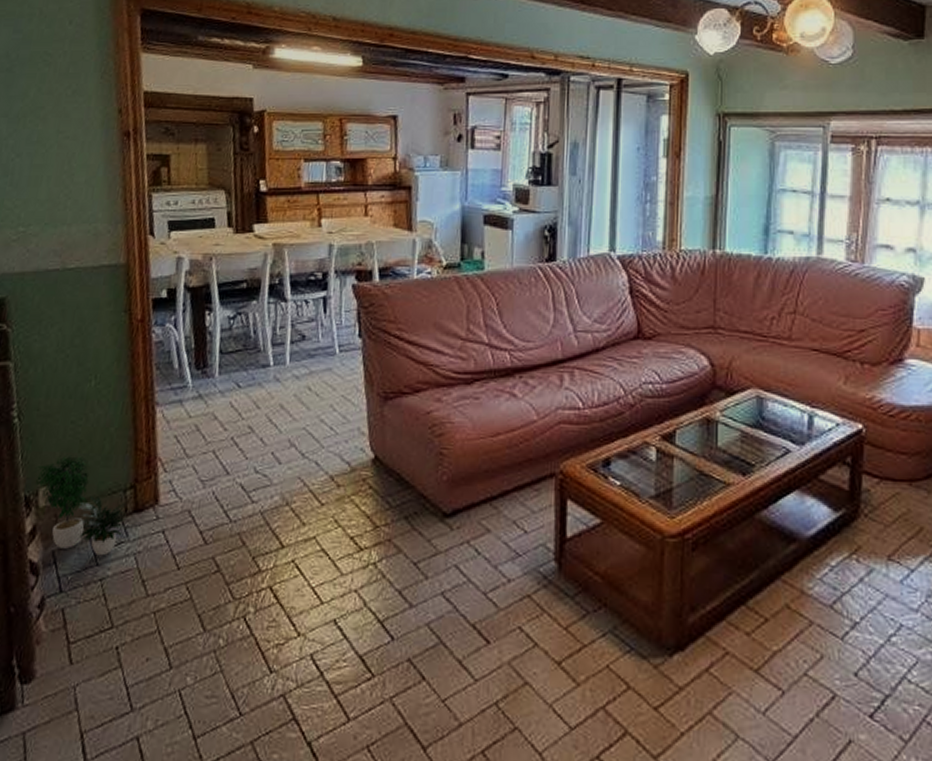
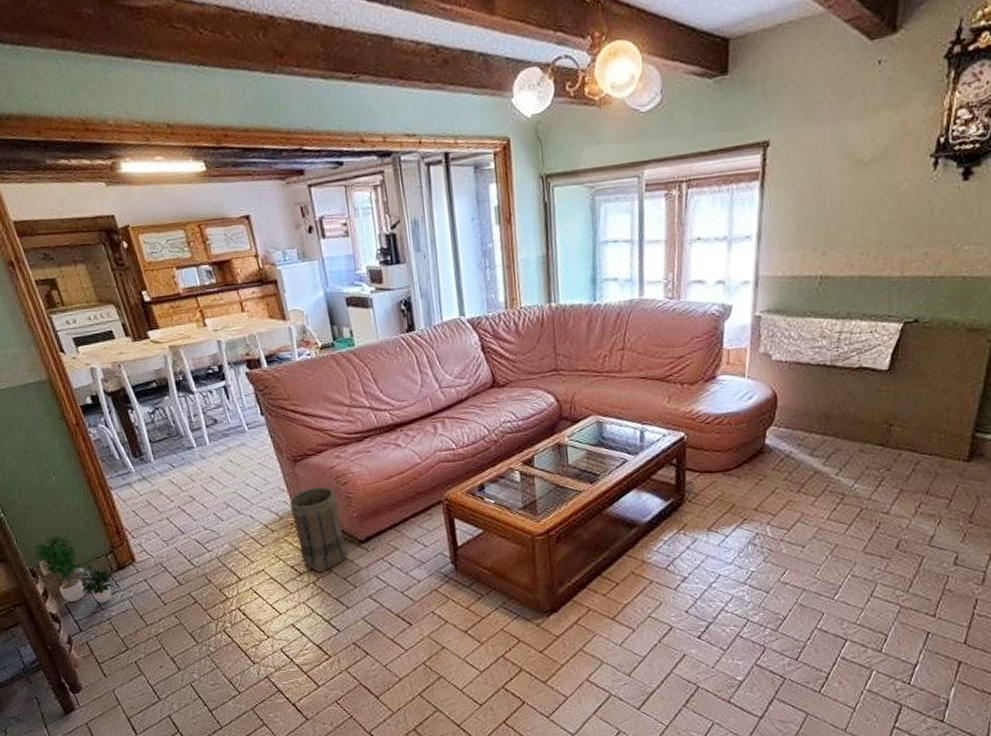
basket: none [366,435,427,552] -> present [289,487,349,573]

